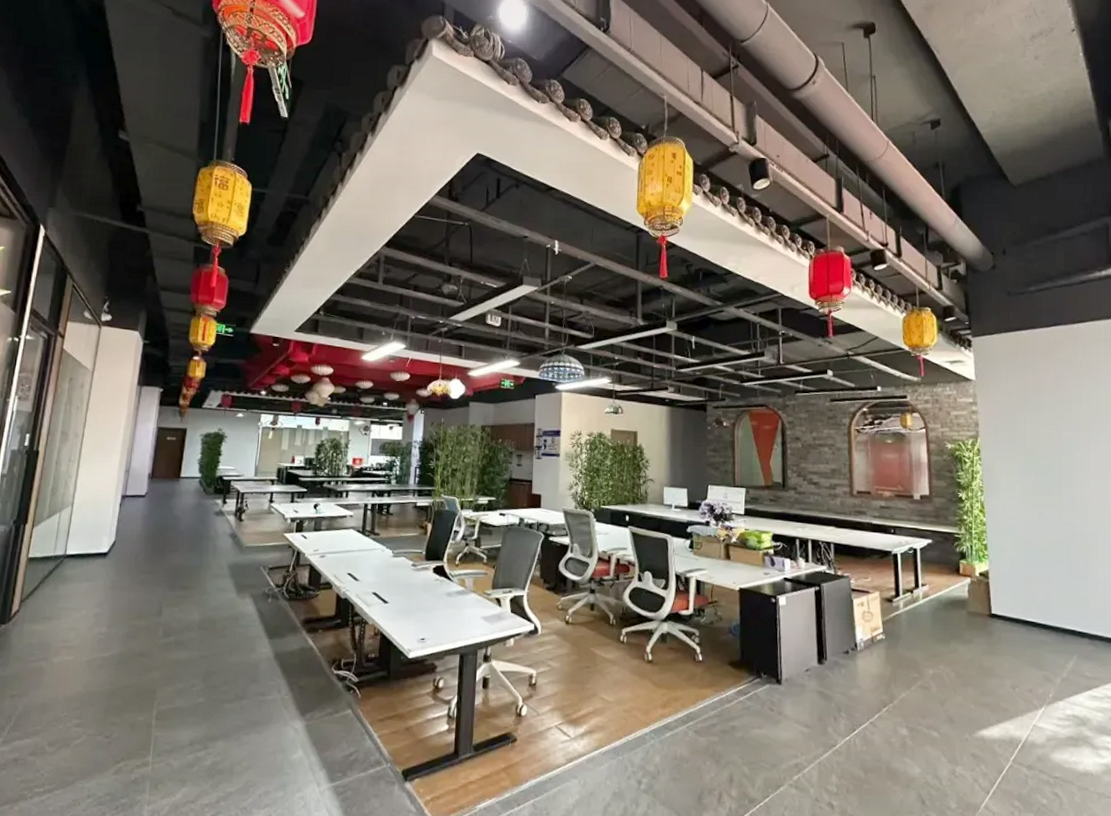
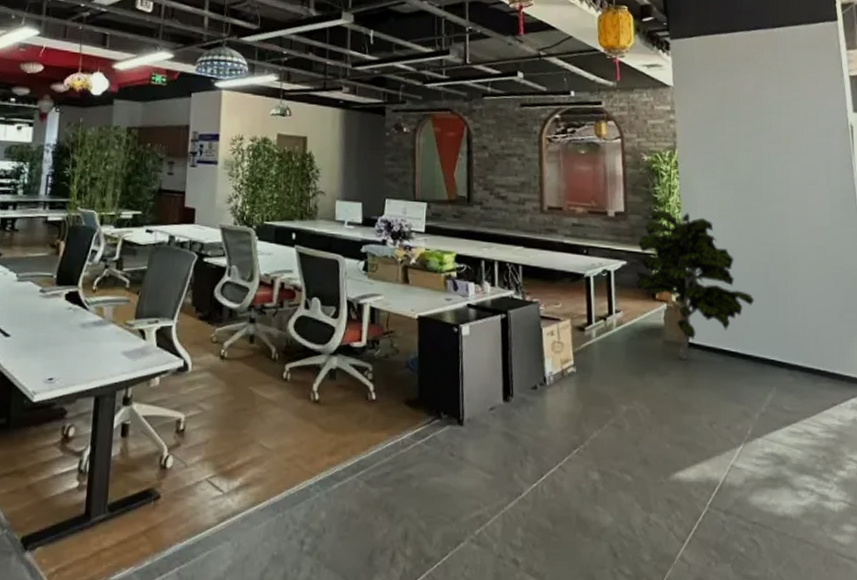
indoor plant: none [941,492,1056,630] -> present [636,209,755,361]

